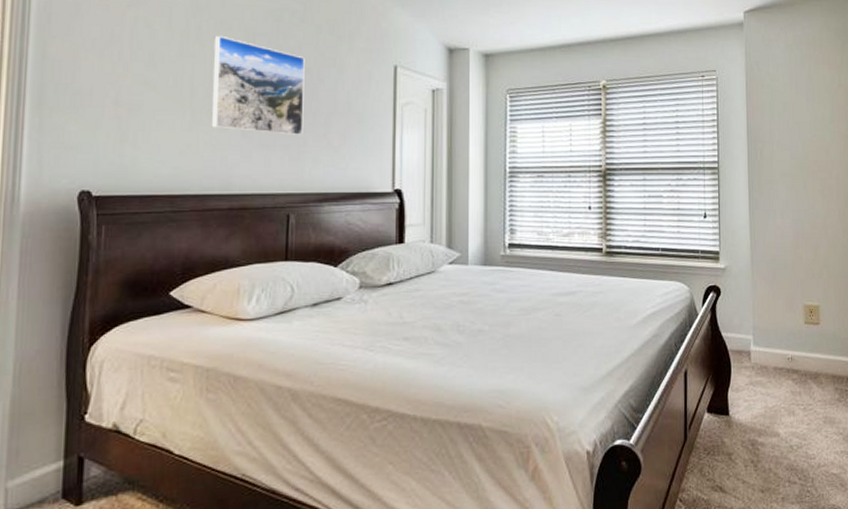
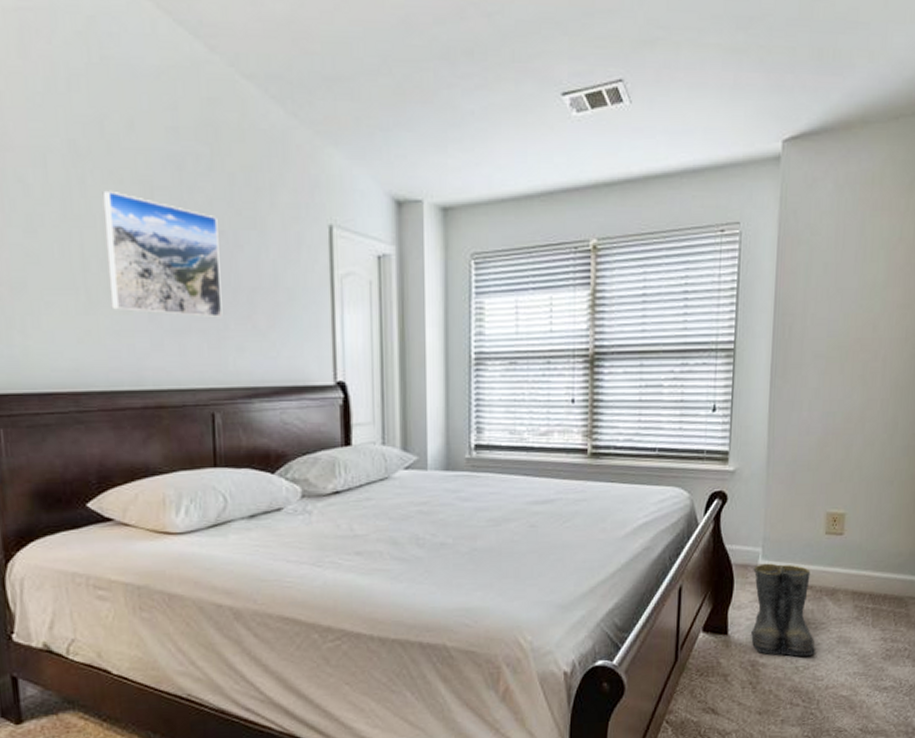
boots: none [747,349,807,436] -> present [751,563,816,657]

